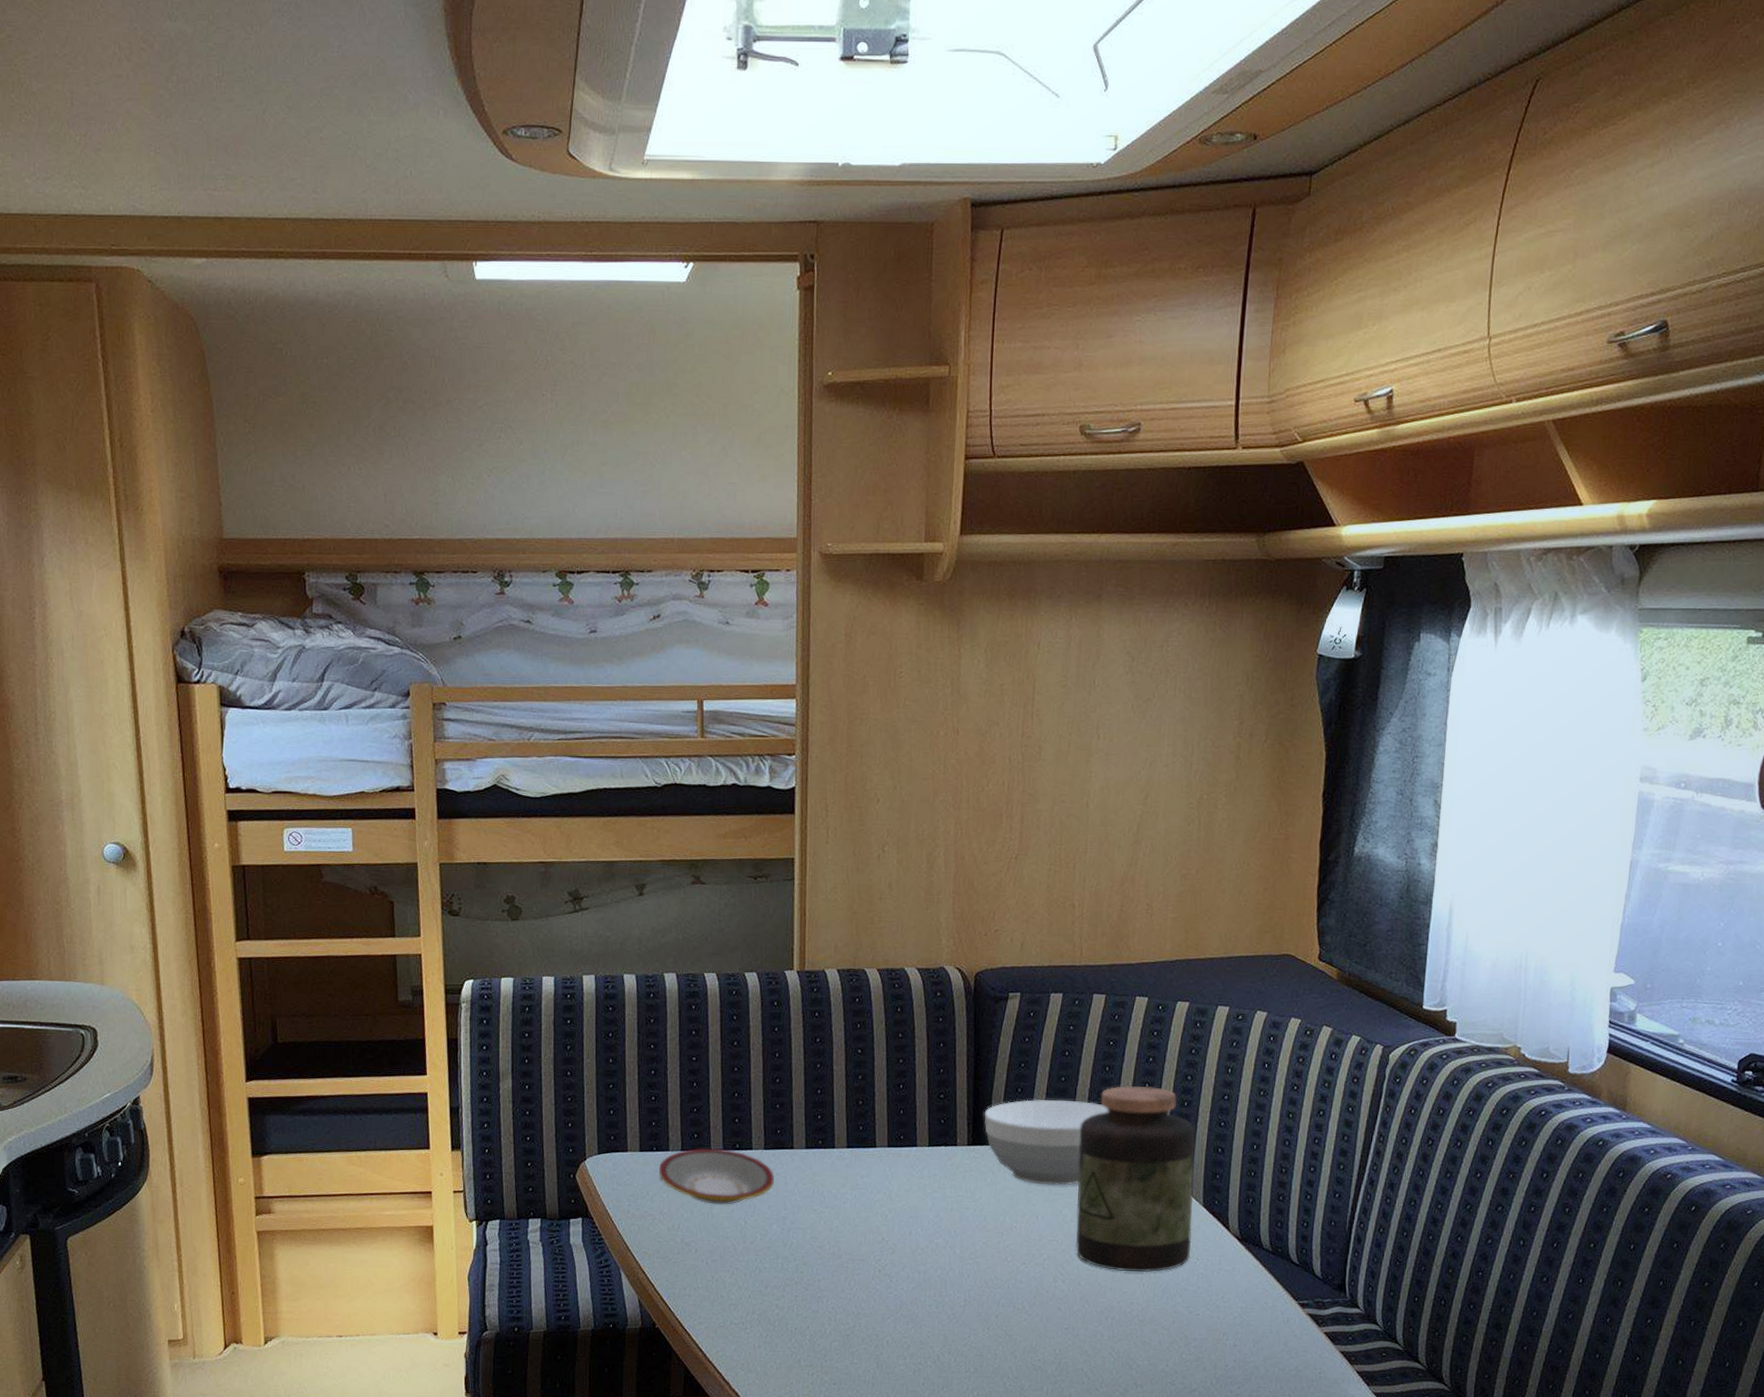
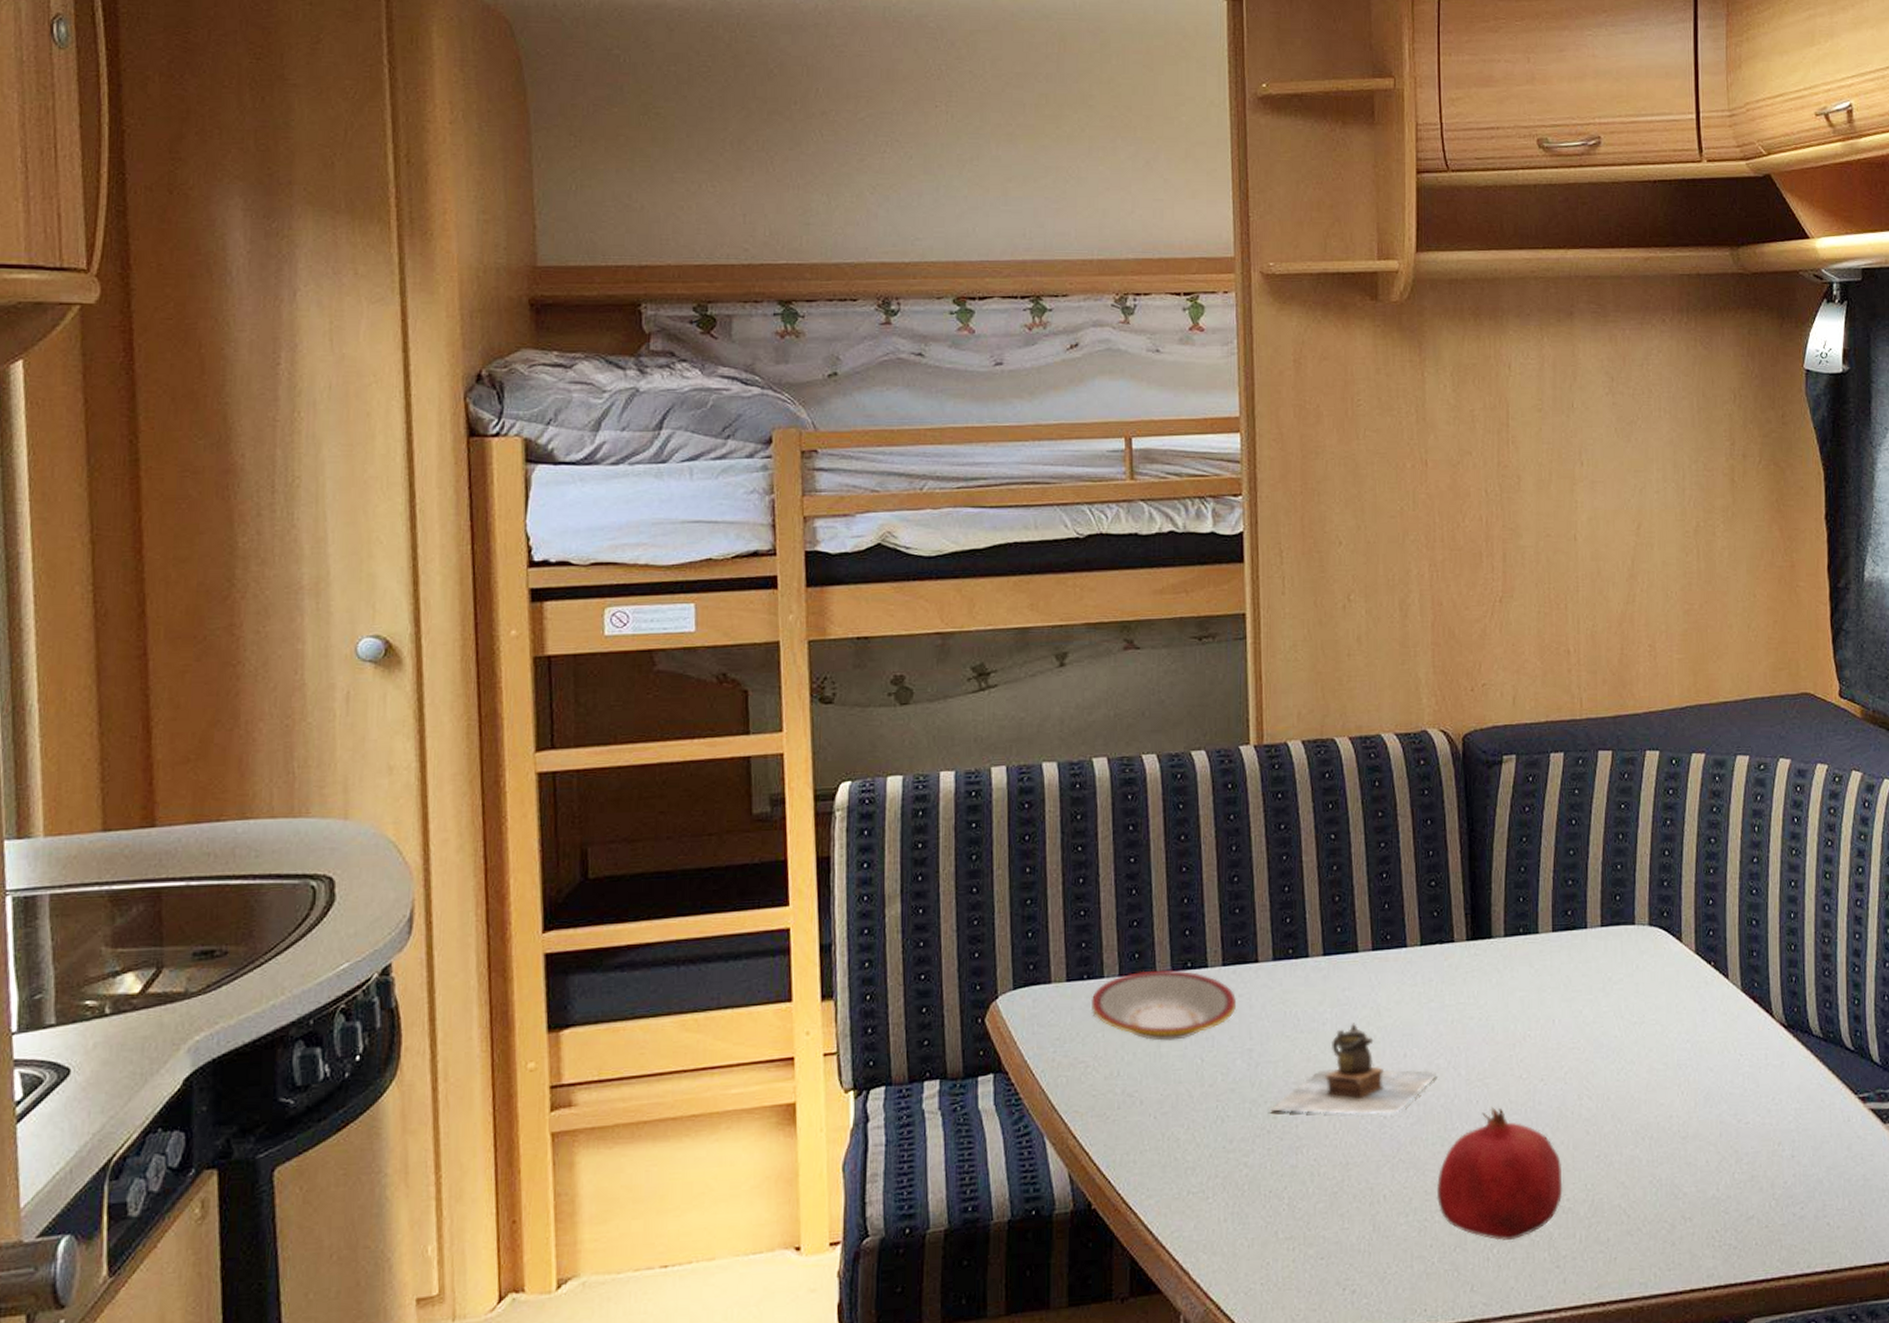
teapot: none [797,1204,935,1278] -> present [1269,1023,1436,1114]
fruit: none [929,1280,1035,1386] -> present [1436,1106,1563,1241]
bowl: present [984,1099,1109,1186] -> none [1483,877,1627,981]
jar: present [1075,1085,1196,1273] -> none [1595,854,1733,1078]

